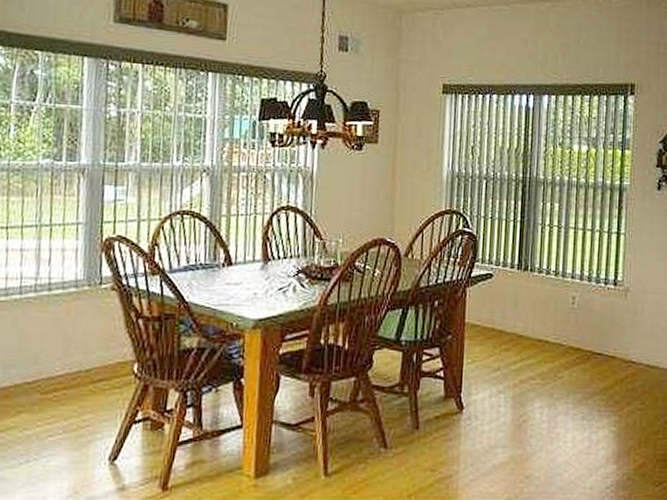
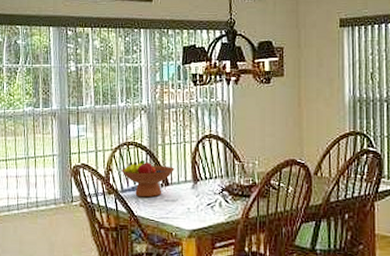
fruit bowl: none [171,233,241,280] -> present [122,160,175,198]

